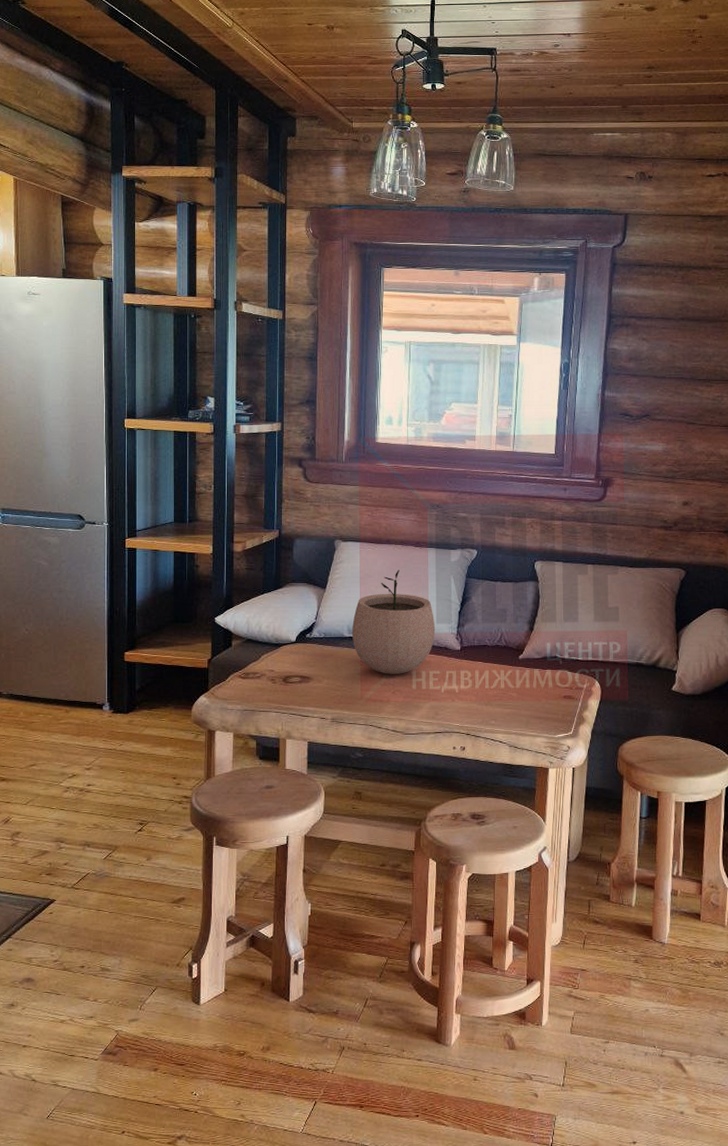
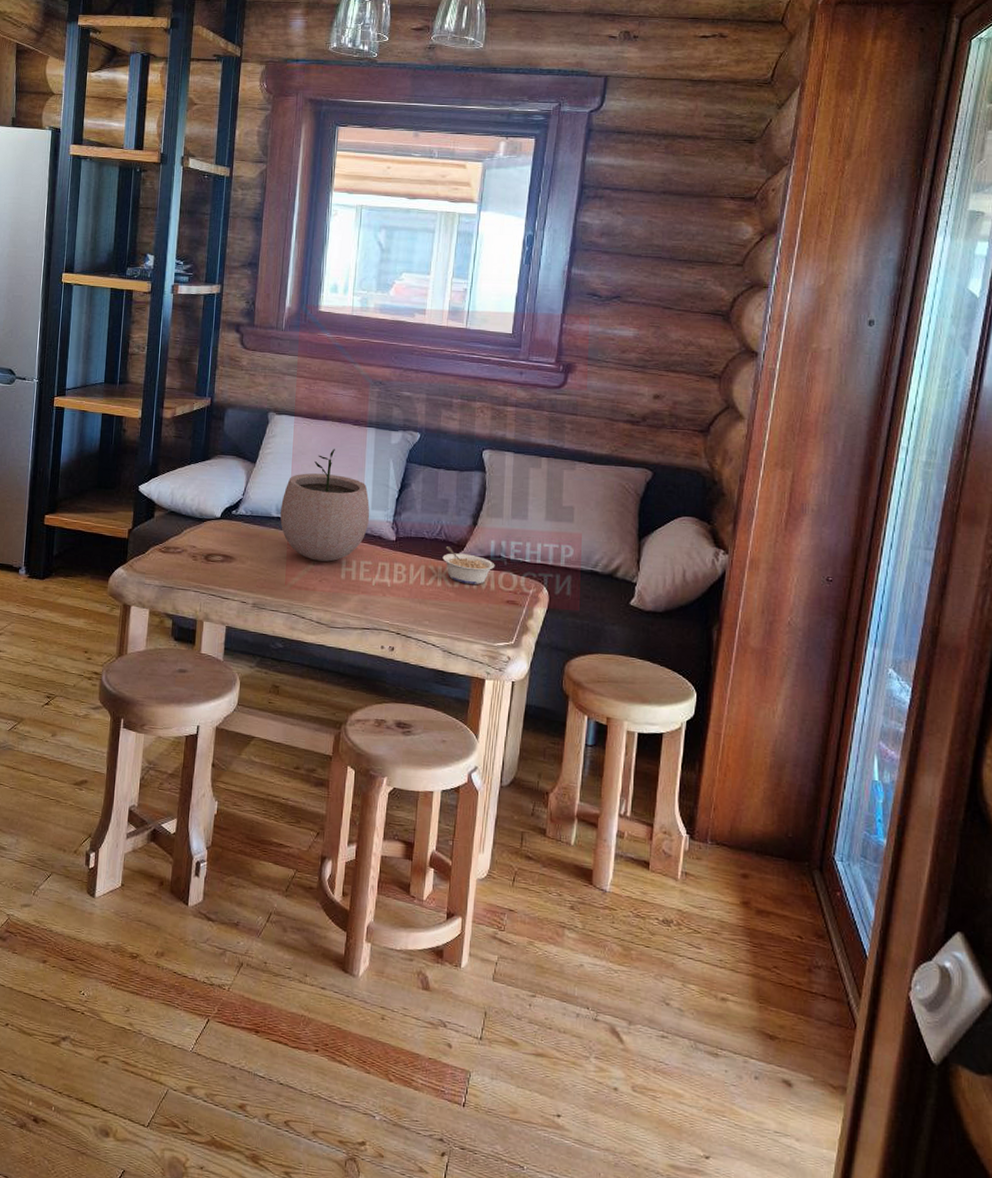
legume: none [504,651,552,684] -> present [442,546,495,585]

